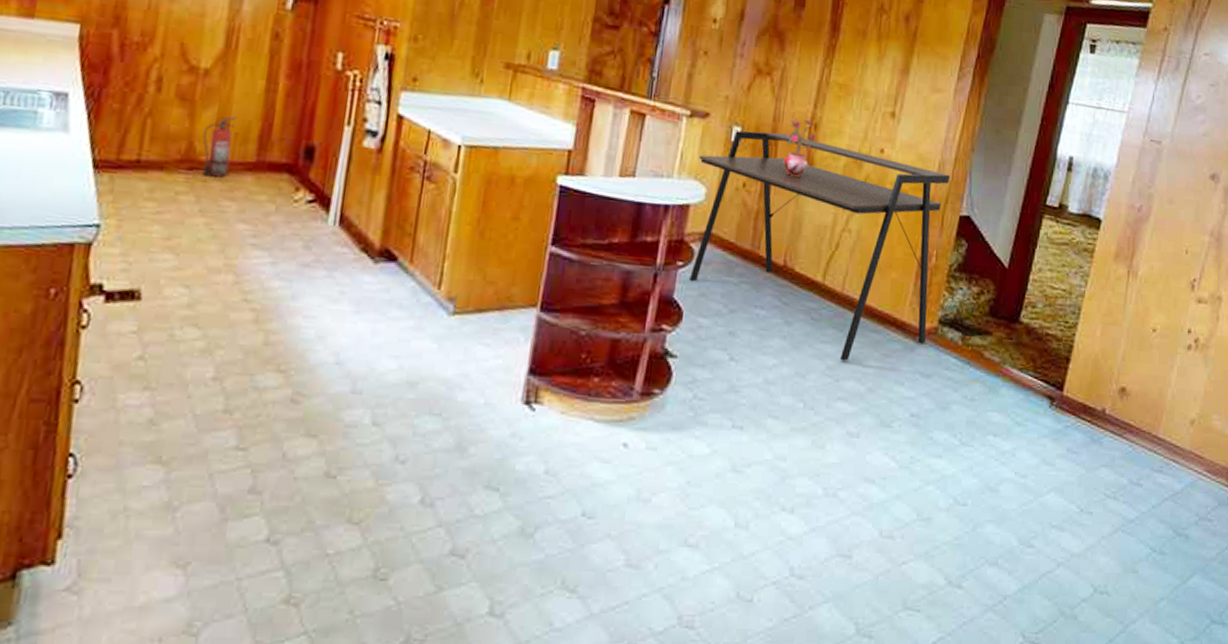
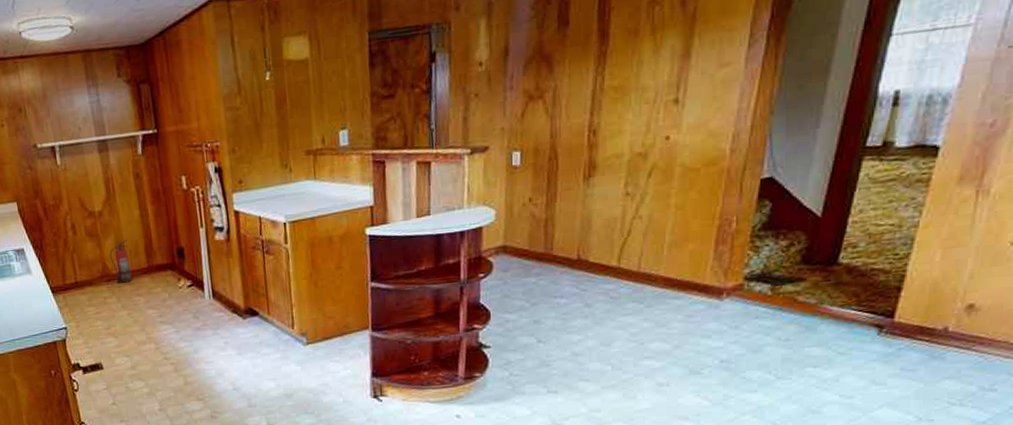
desk: present [689,130,951,361] -> none [485,143,747,327]
potted plant: present [783,117,816,177] -> none [566,127,595,182]

